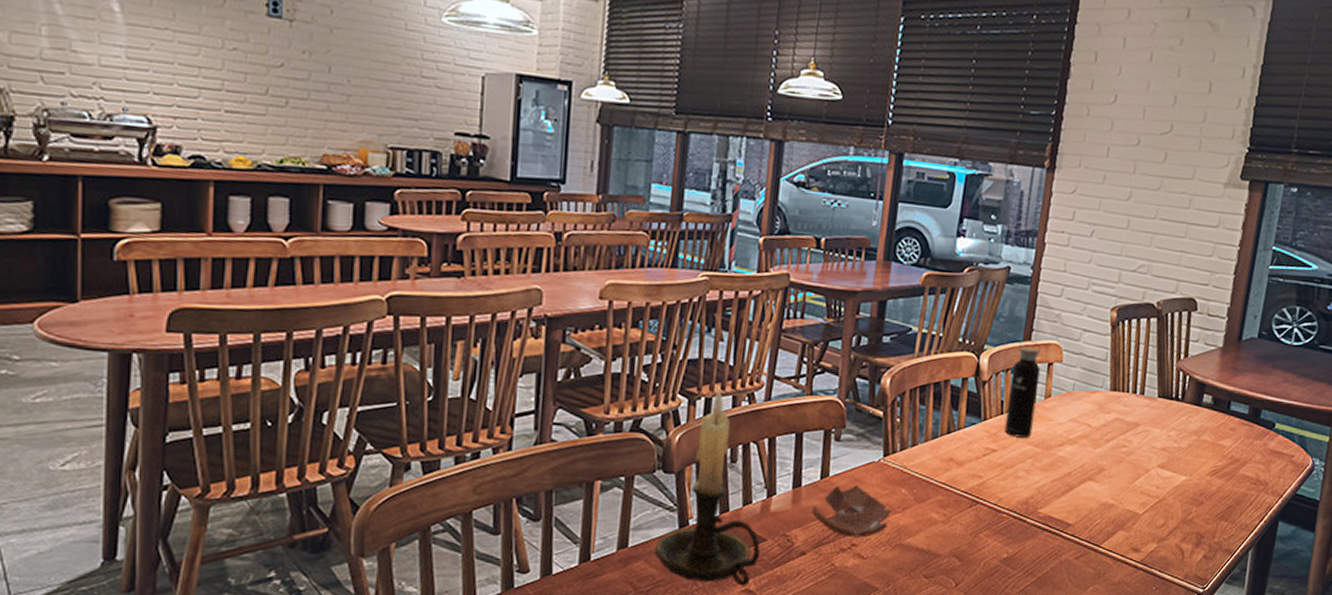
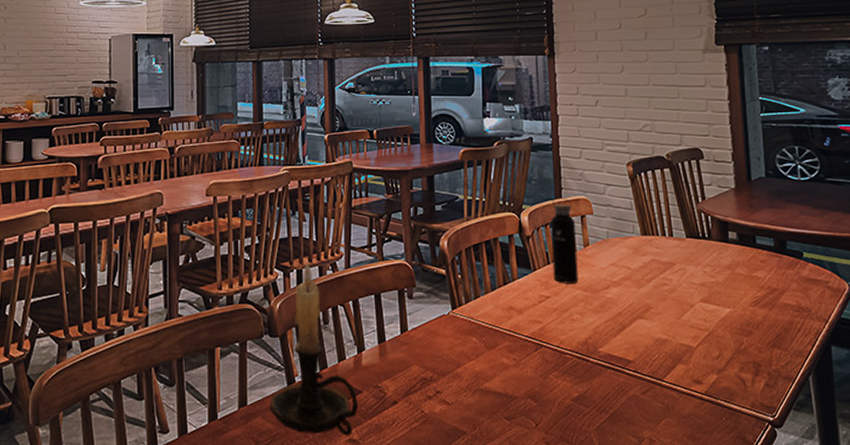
pottery: present [812,485,892,538] -> none [398,337,467,385]

